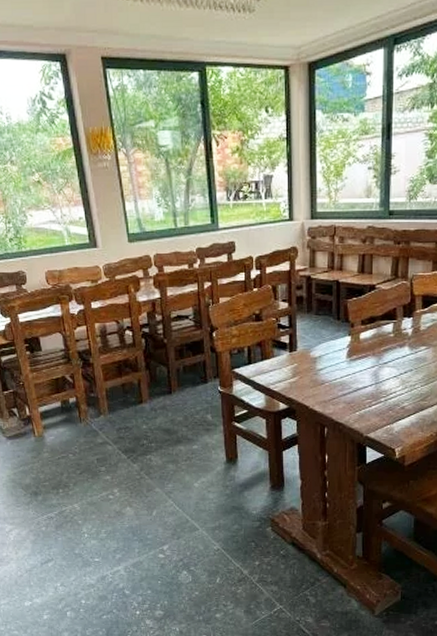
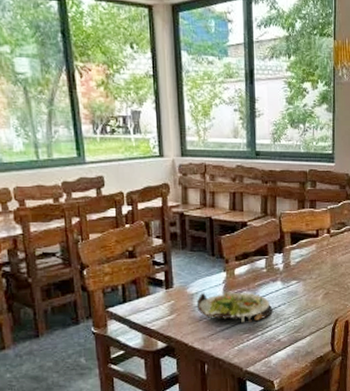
salad plate: none [319,355,398,389] -> present [196,291,273,324]

